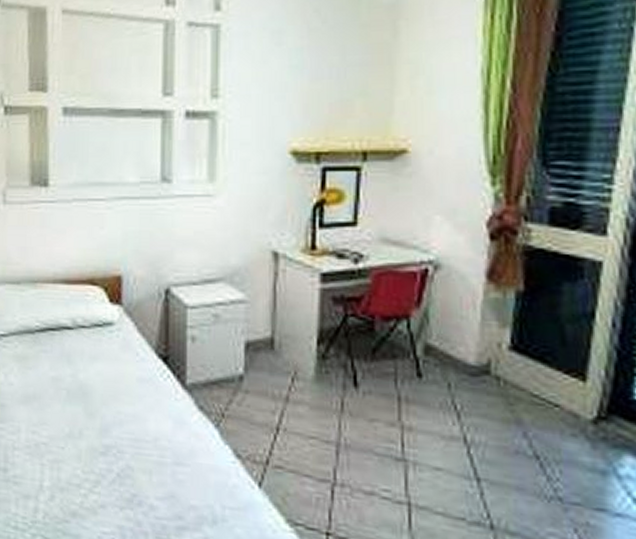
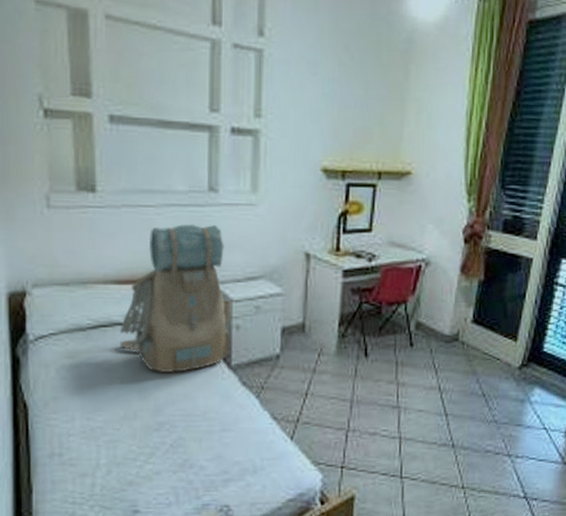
backpack: none [66,218,187,388] -> present [119,224,232,373]

